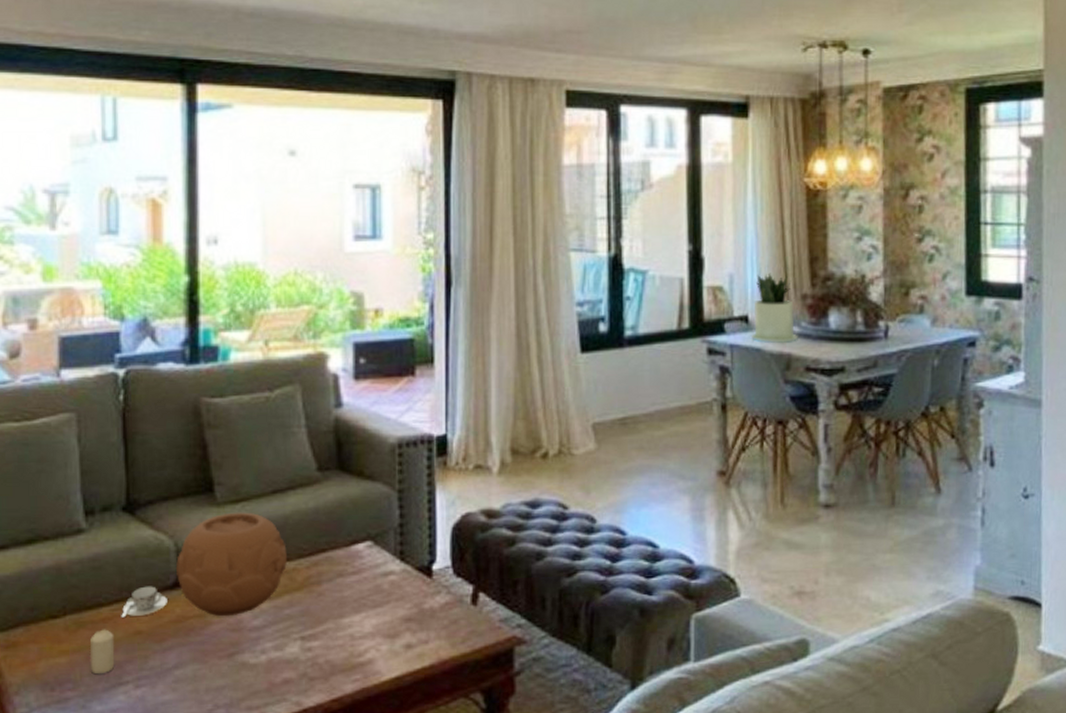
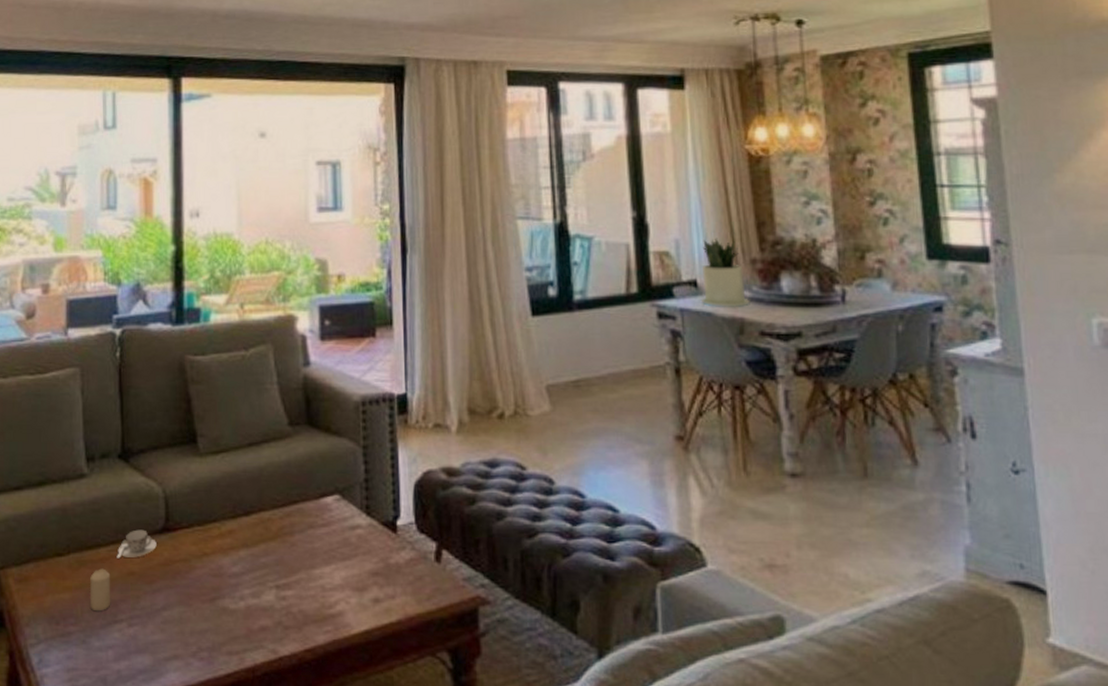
decorative bowl: present [175,512,287,617] -> none [163,463,262,562]

